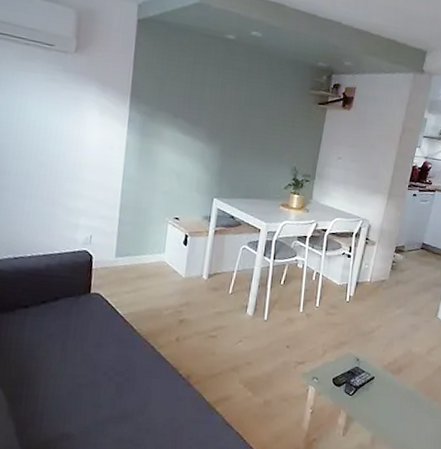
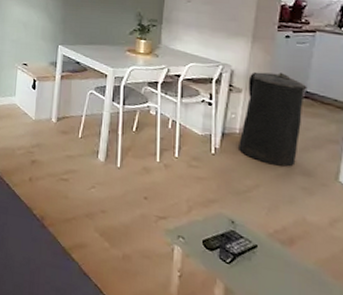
trash can: none [368,226,424,309] -> present [239,71,308,167]

